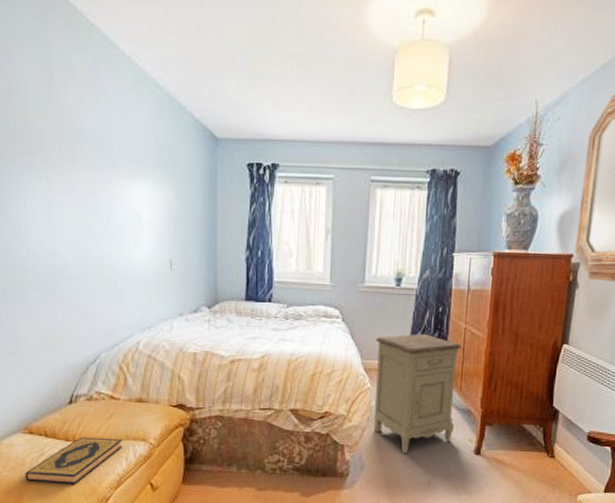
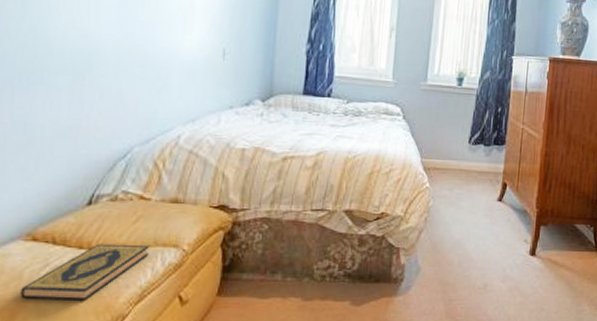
nightstand: present [373,334,462,454] -> none [430,133,519,256]

